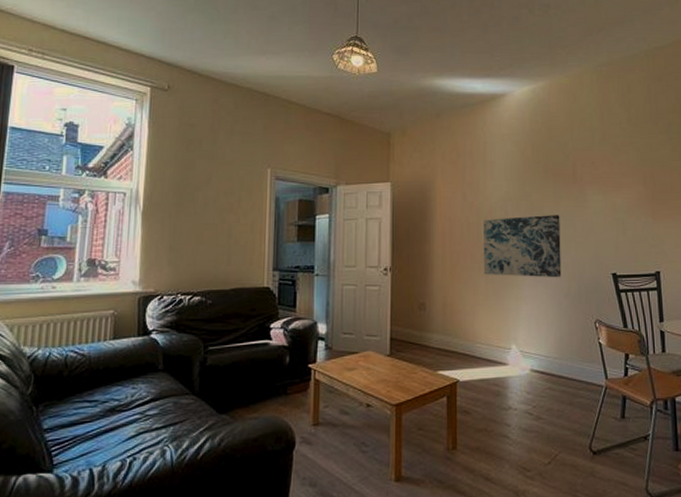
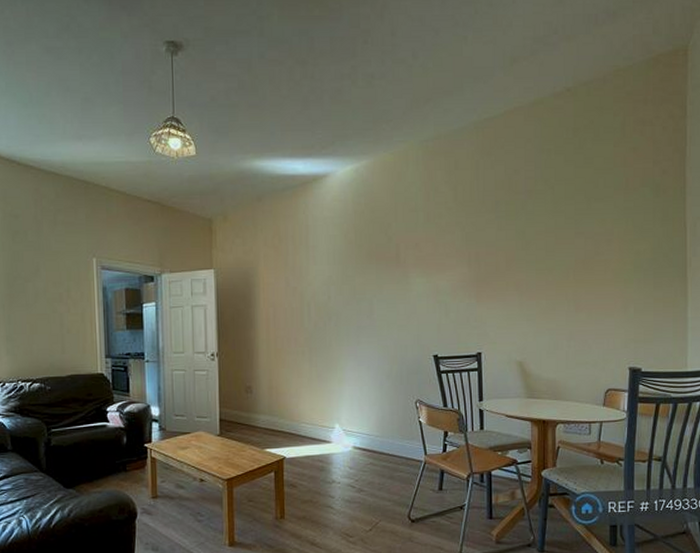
wall art: present [483,215,562,278] -> none [306,298,384,361]

